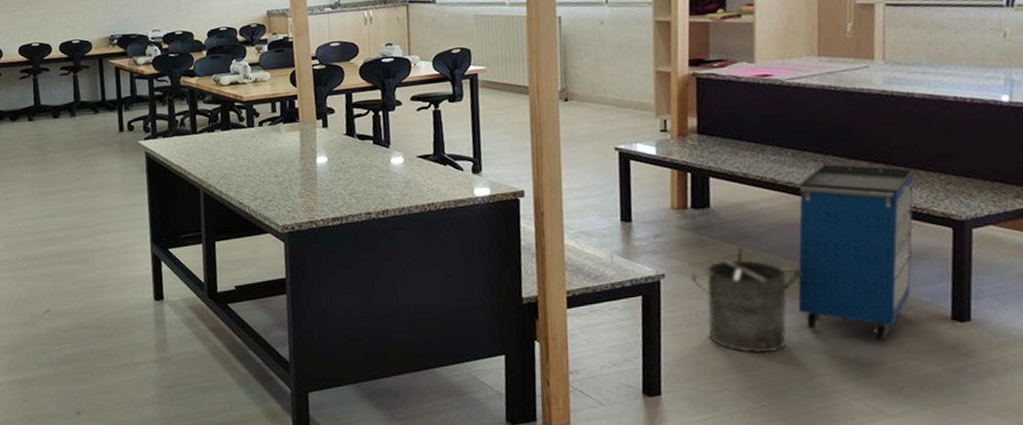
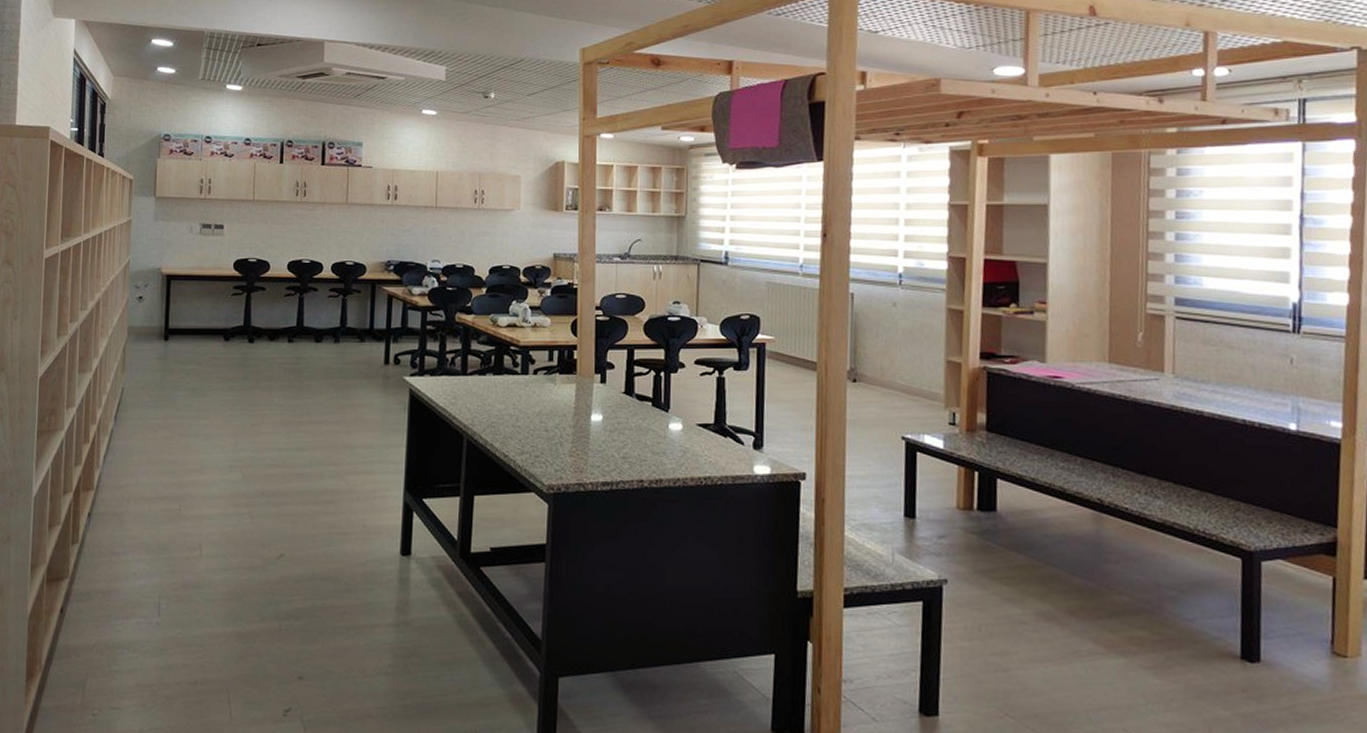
bucket: present [691,247,803,353] -> none [975,558,1089,678]
cabinet: present [797,164,915,340] -> none [1084,477,1204,675]

